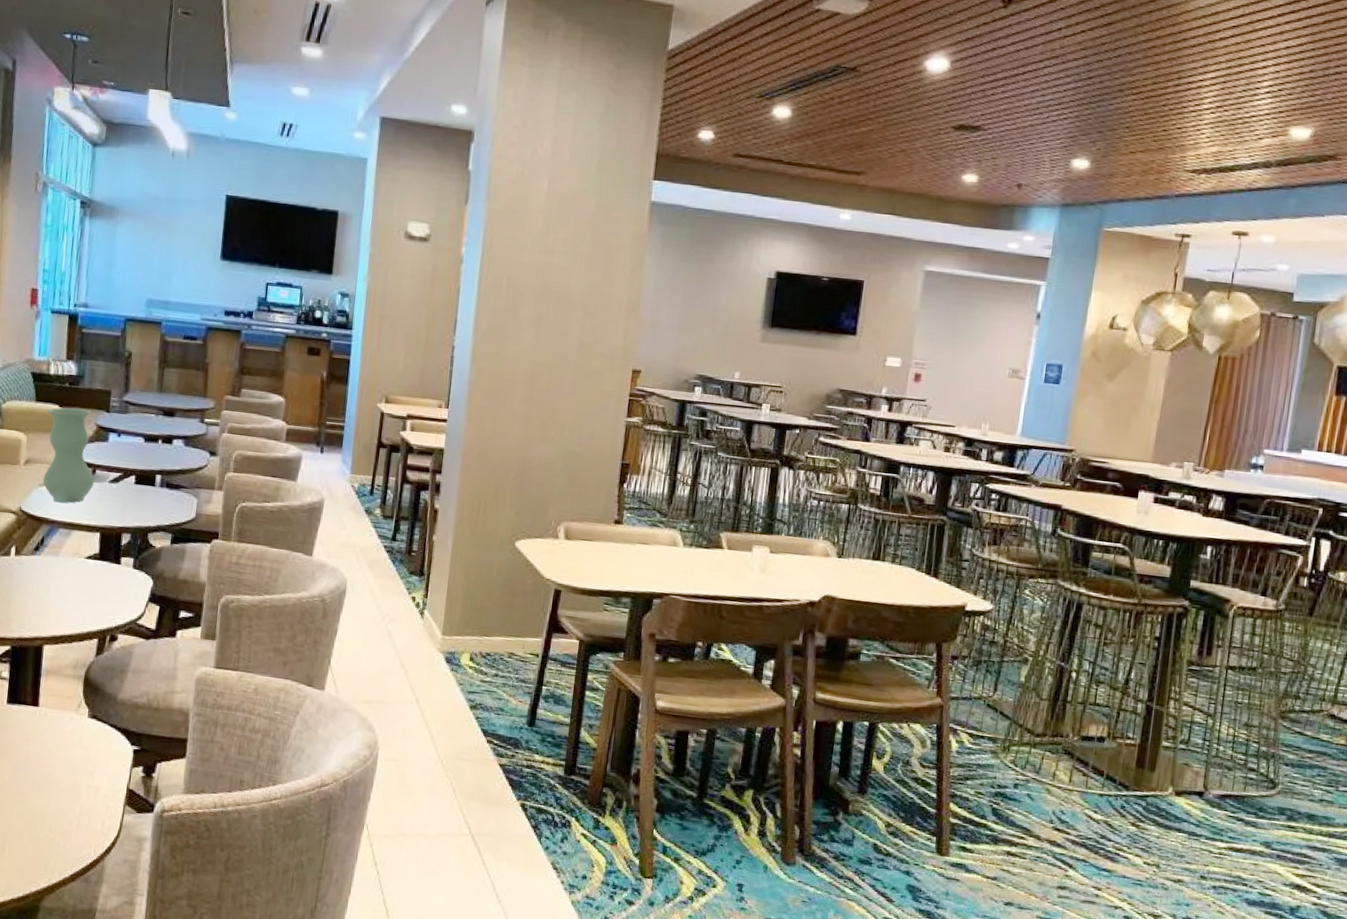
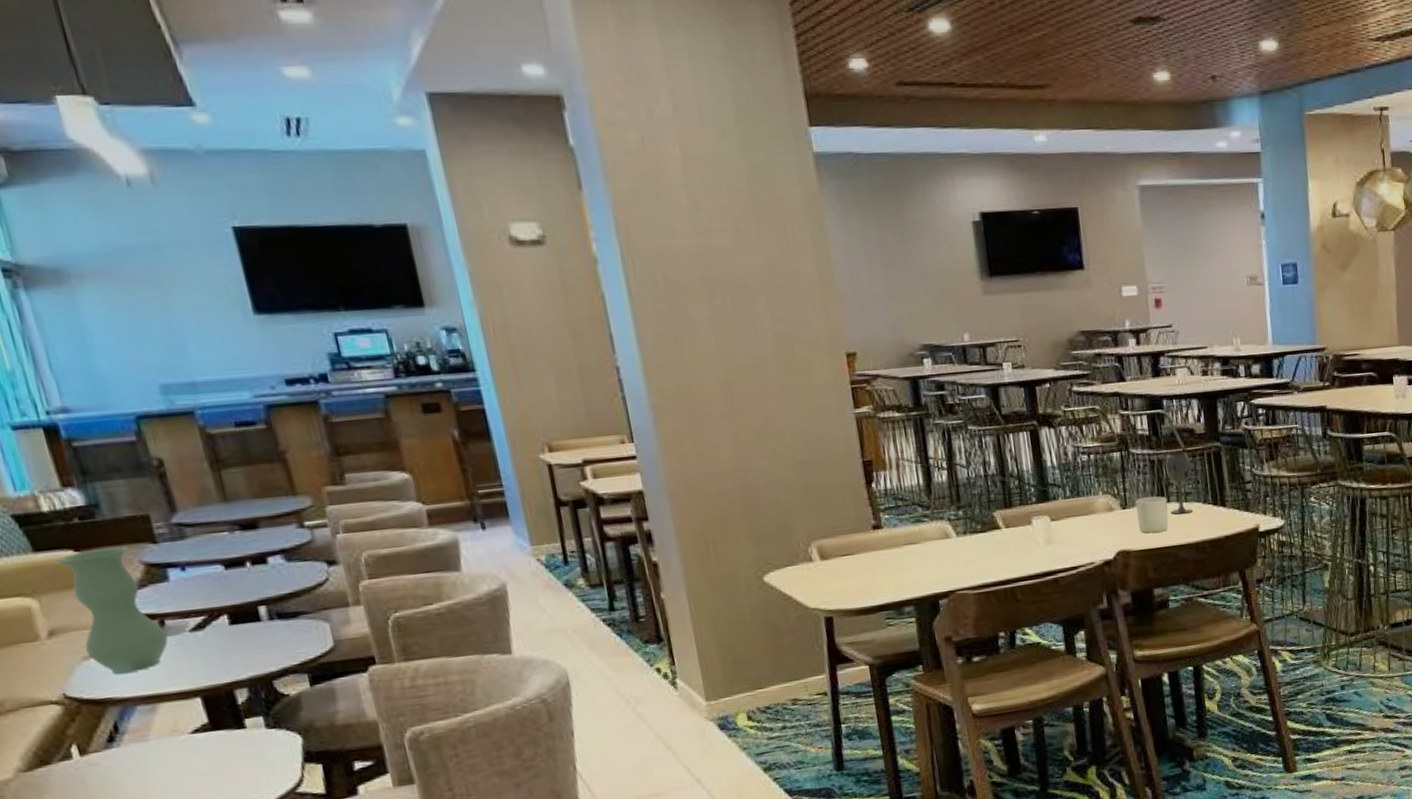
mug: none [849,551,883,588] -> present [1135,496,1169,533]
wine glass: none [882,516,913,576] -> present [1165,452,1193,515]

